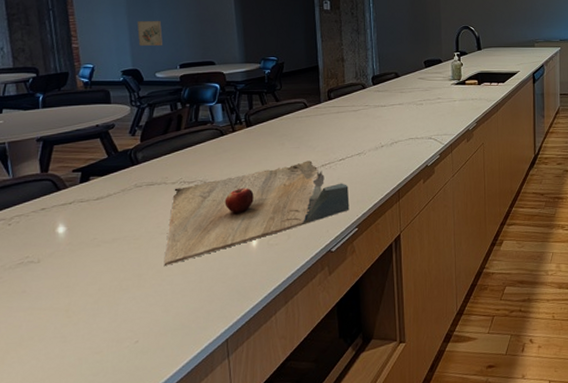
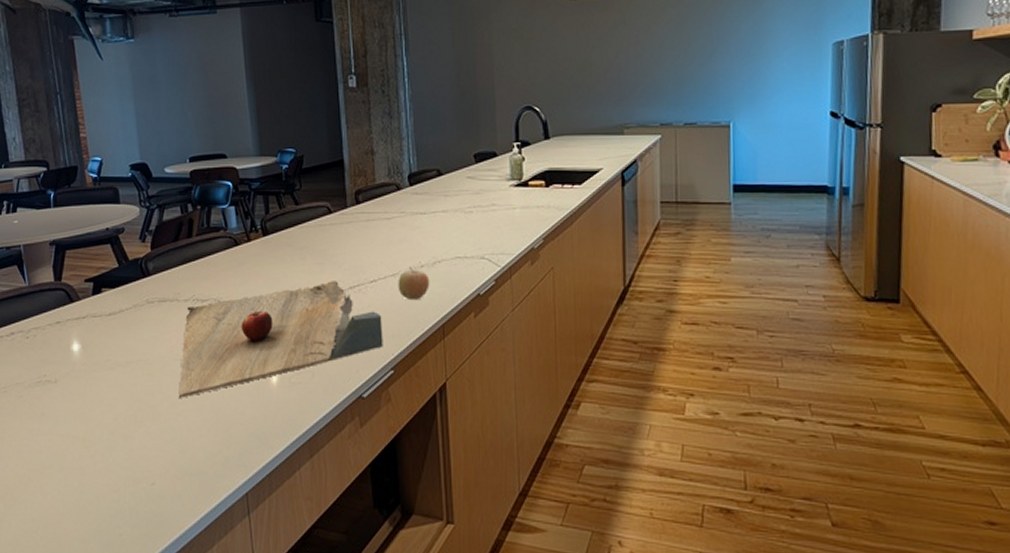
wall art: present [137,20,163,46] -> none [143,104,172,135]
fruit: none [362,146,388,173] -> present [398,266,430,301]

